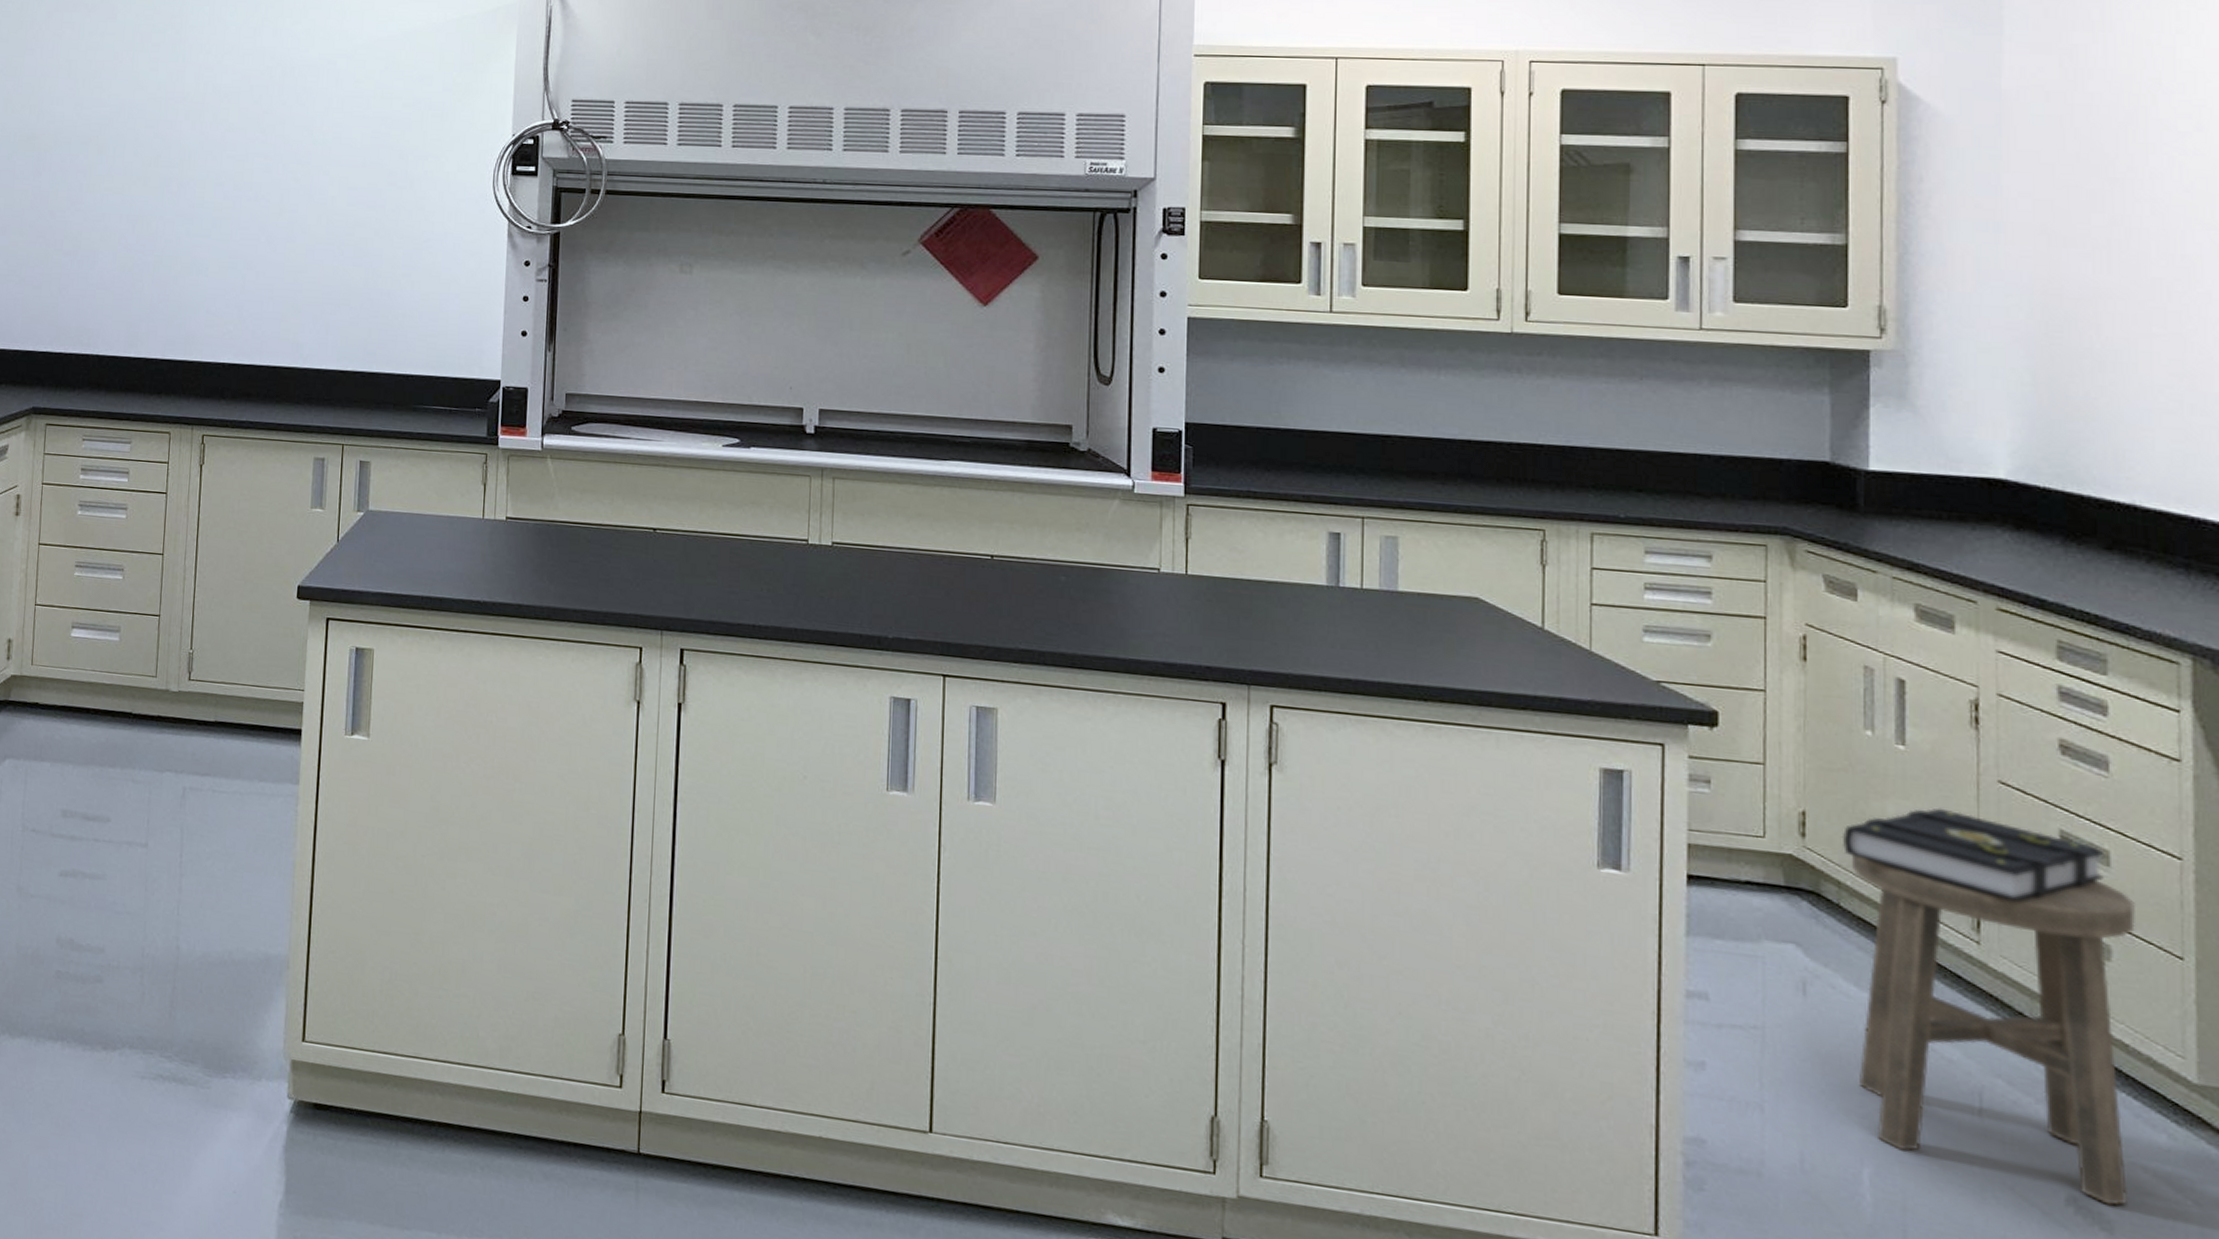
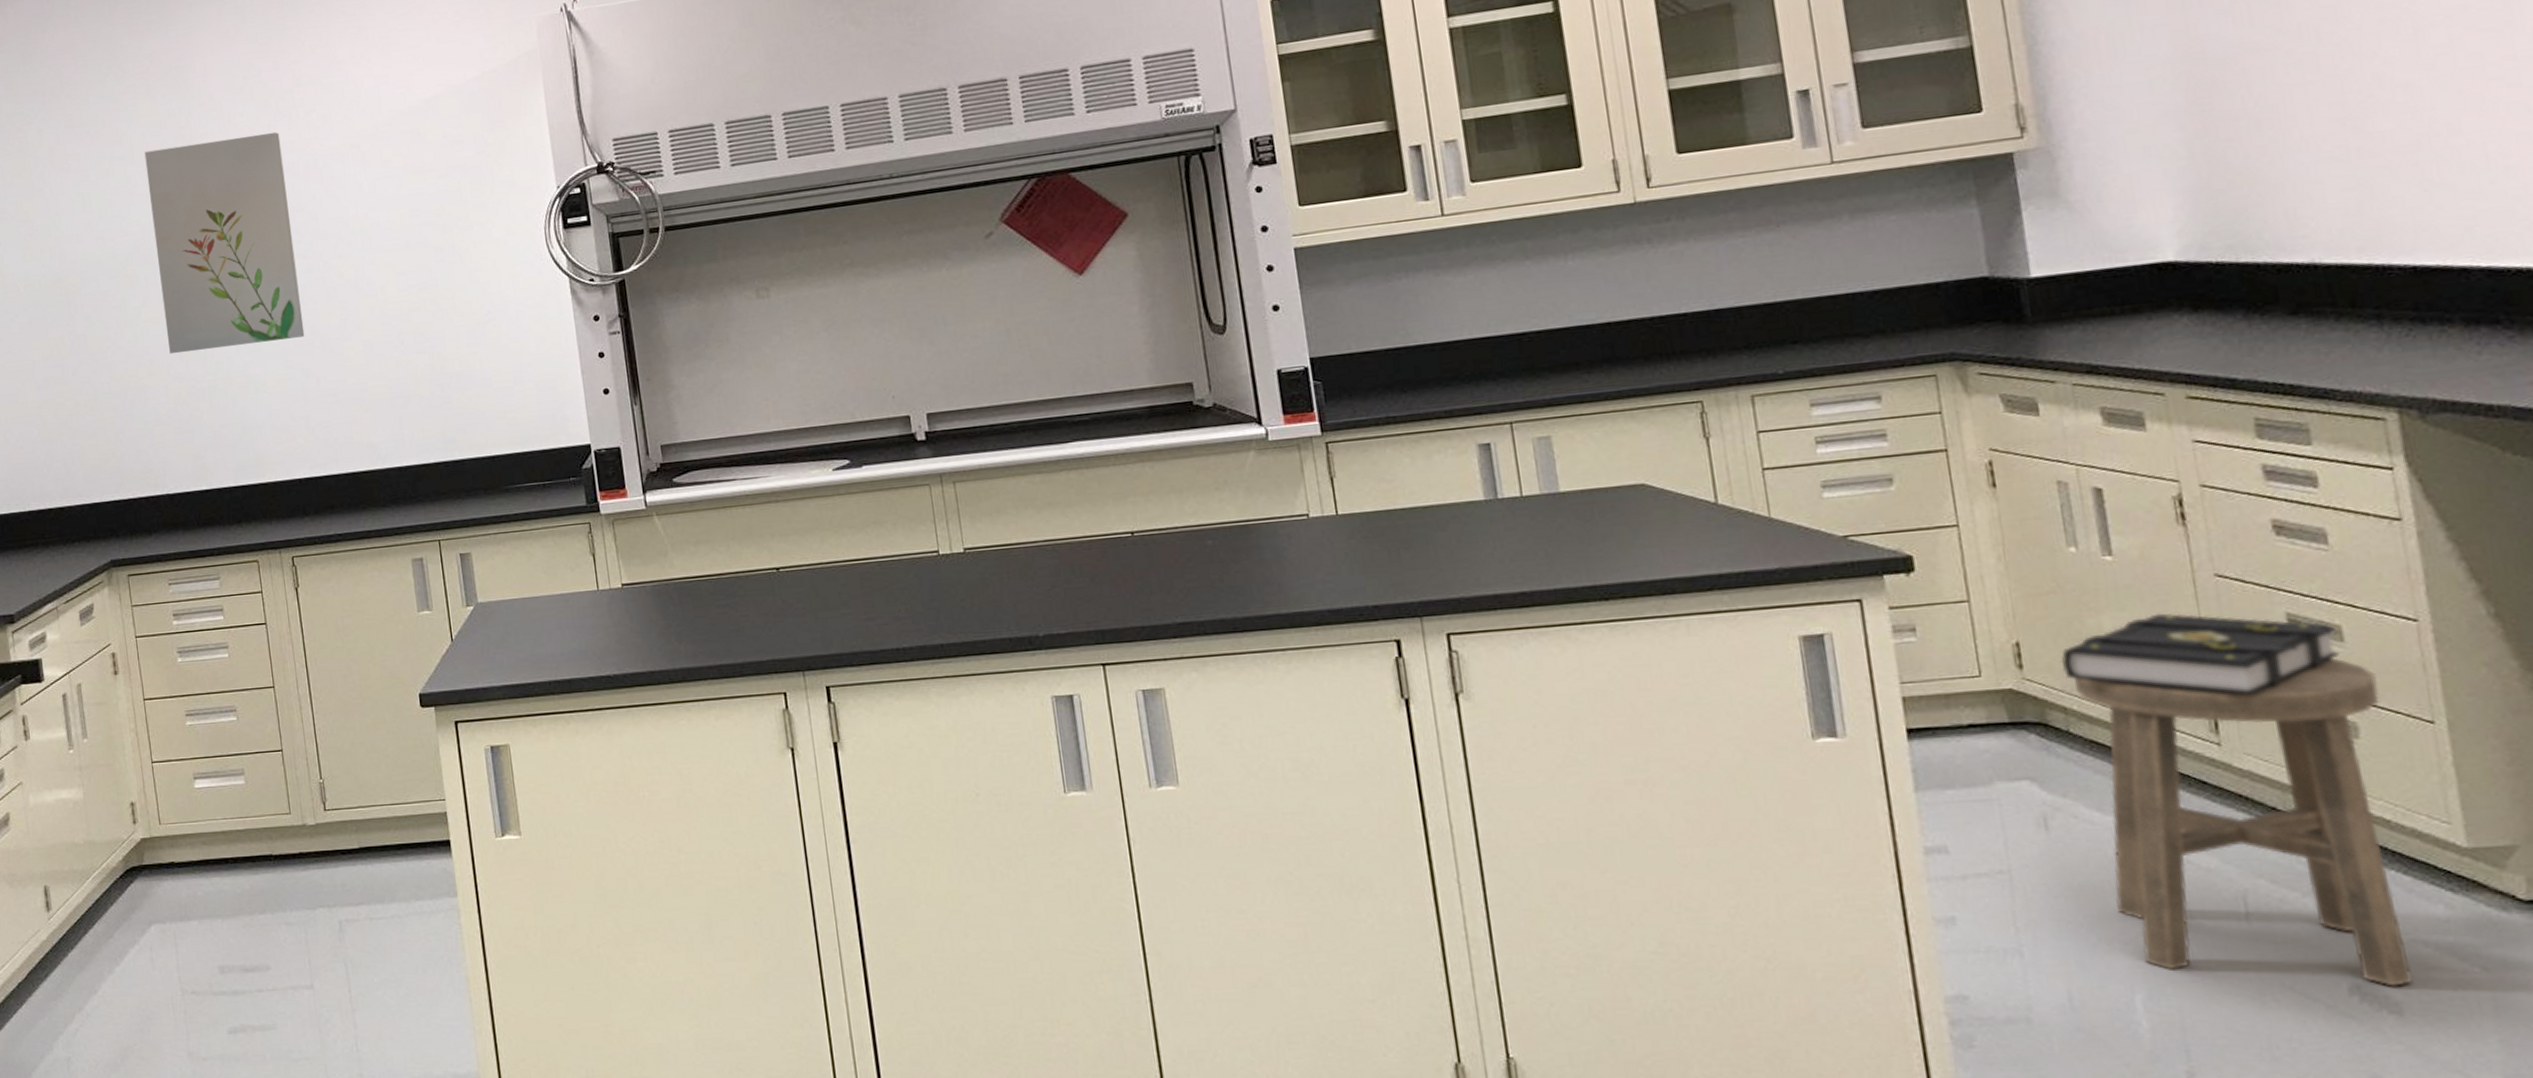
wall art: none [124,32,264,231] -> present [144,131,305,355]

